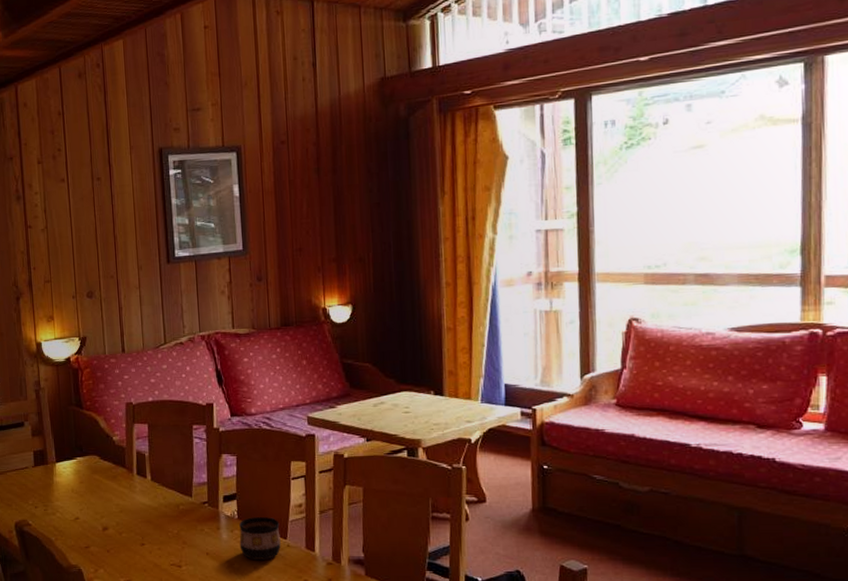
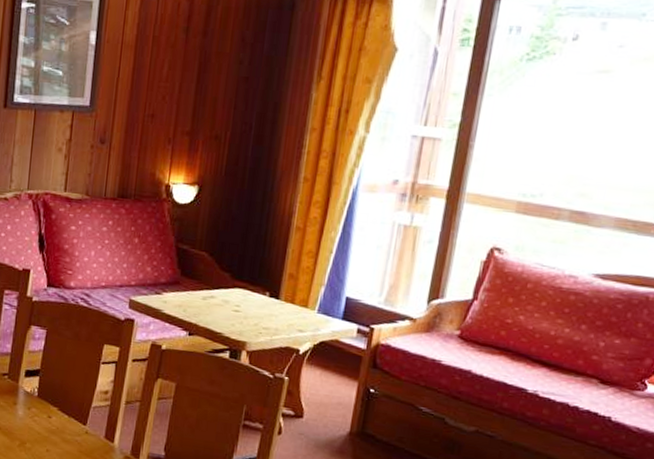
cup: present [239,517,281,560] -> none [34,397,81,444]

